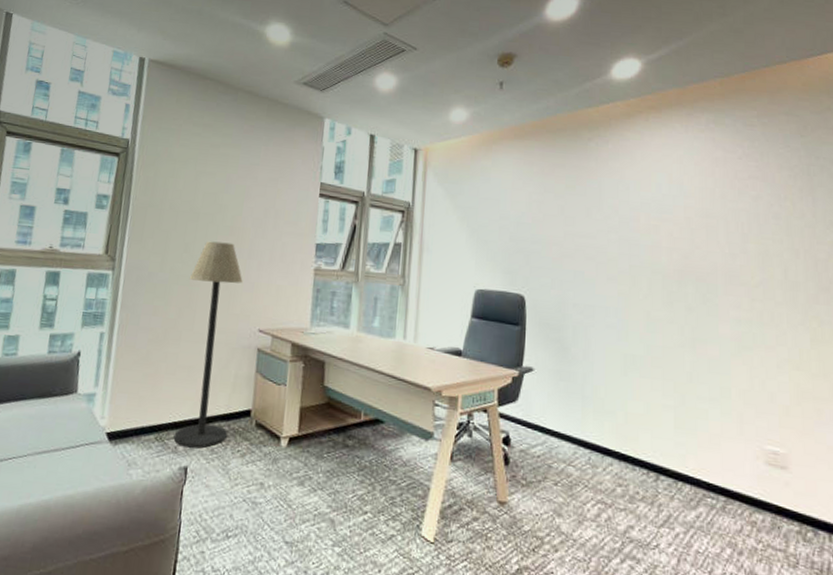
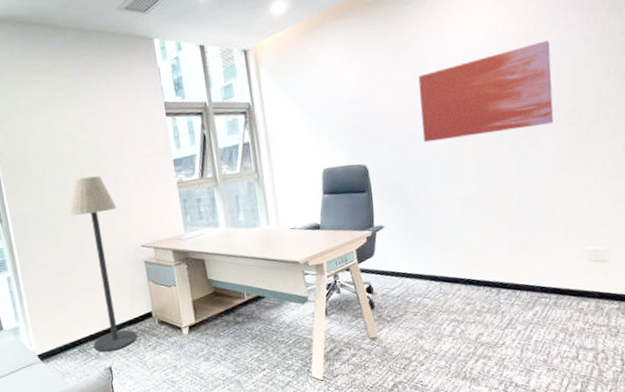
wall art: none [590,206,736,295] -> present [418,40,553,143]

